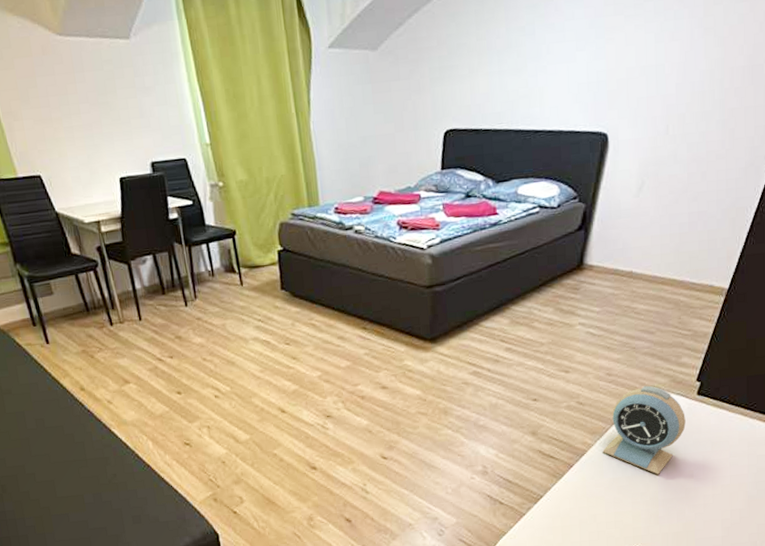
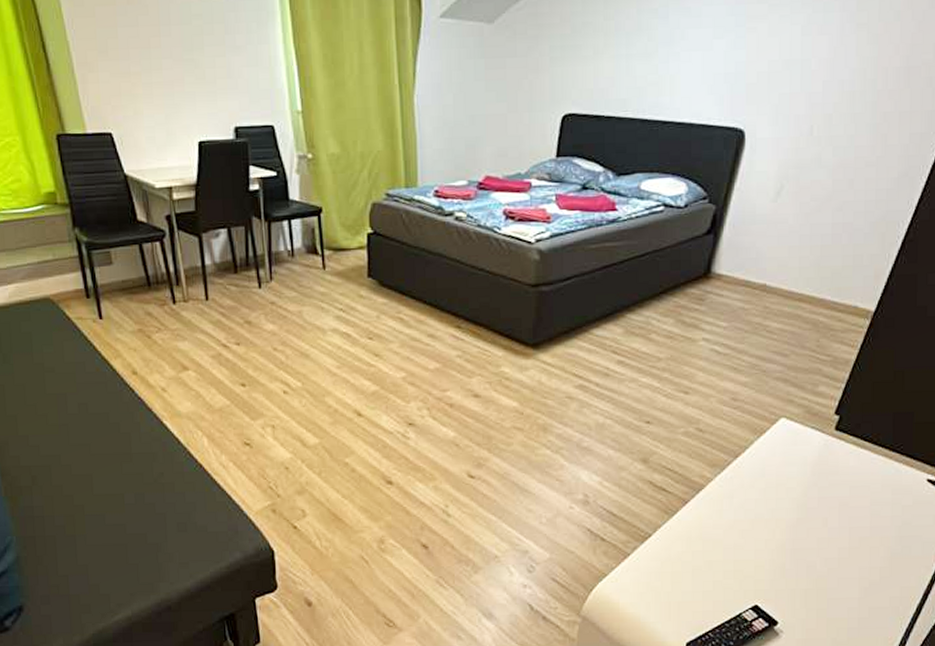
alarm clock: present [602,385,686,475] -> none [723,415,821,519]

